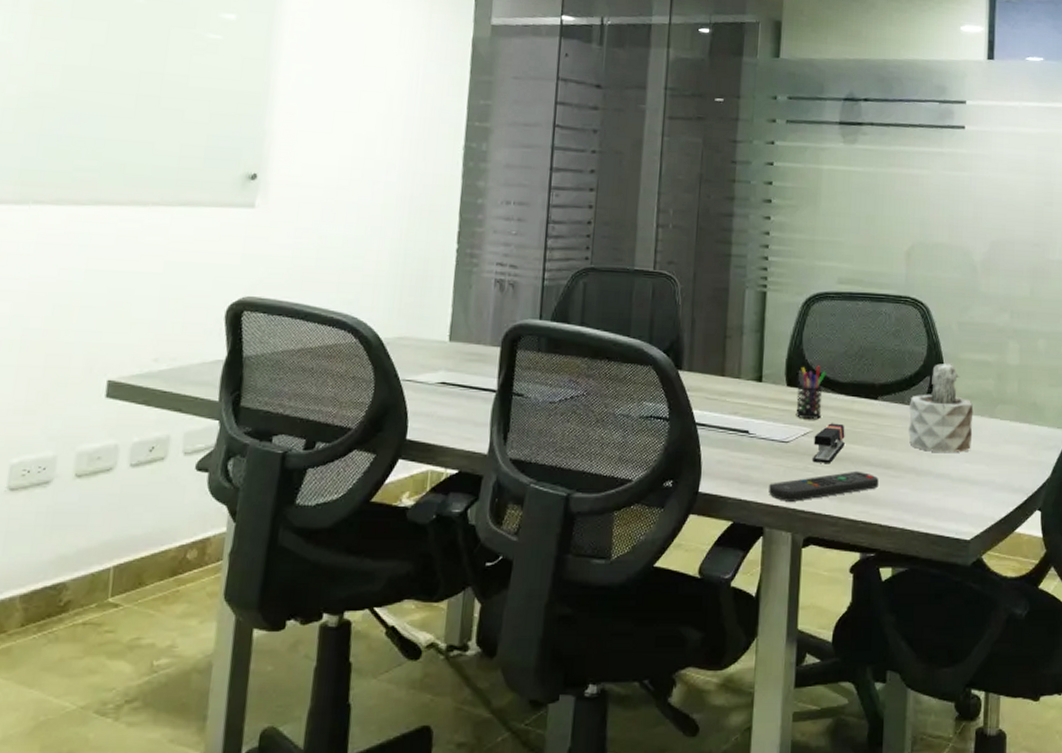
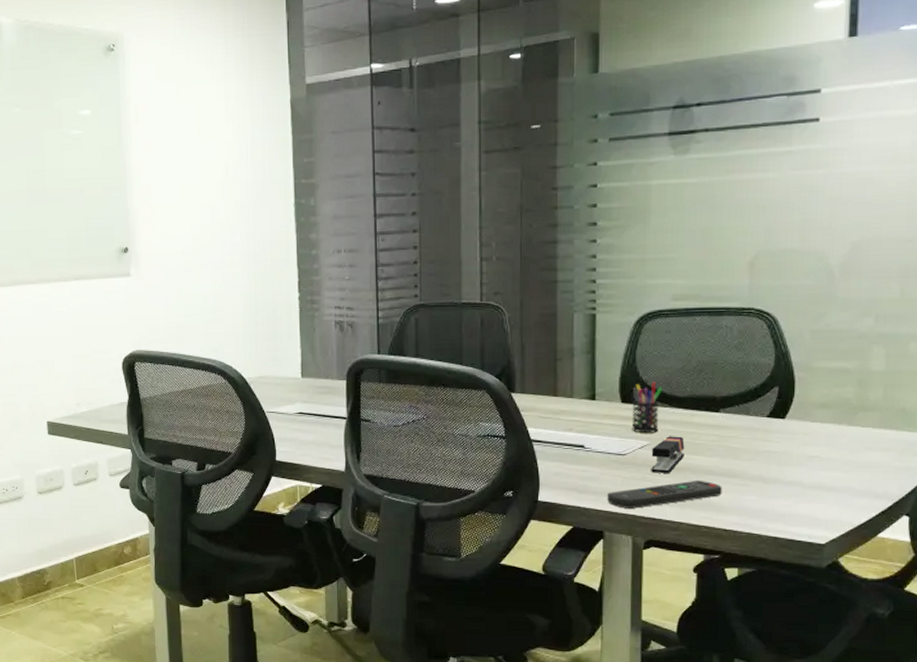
succulent plant: present [908,364,974,454] -> none [754,373,829,462]

